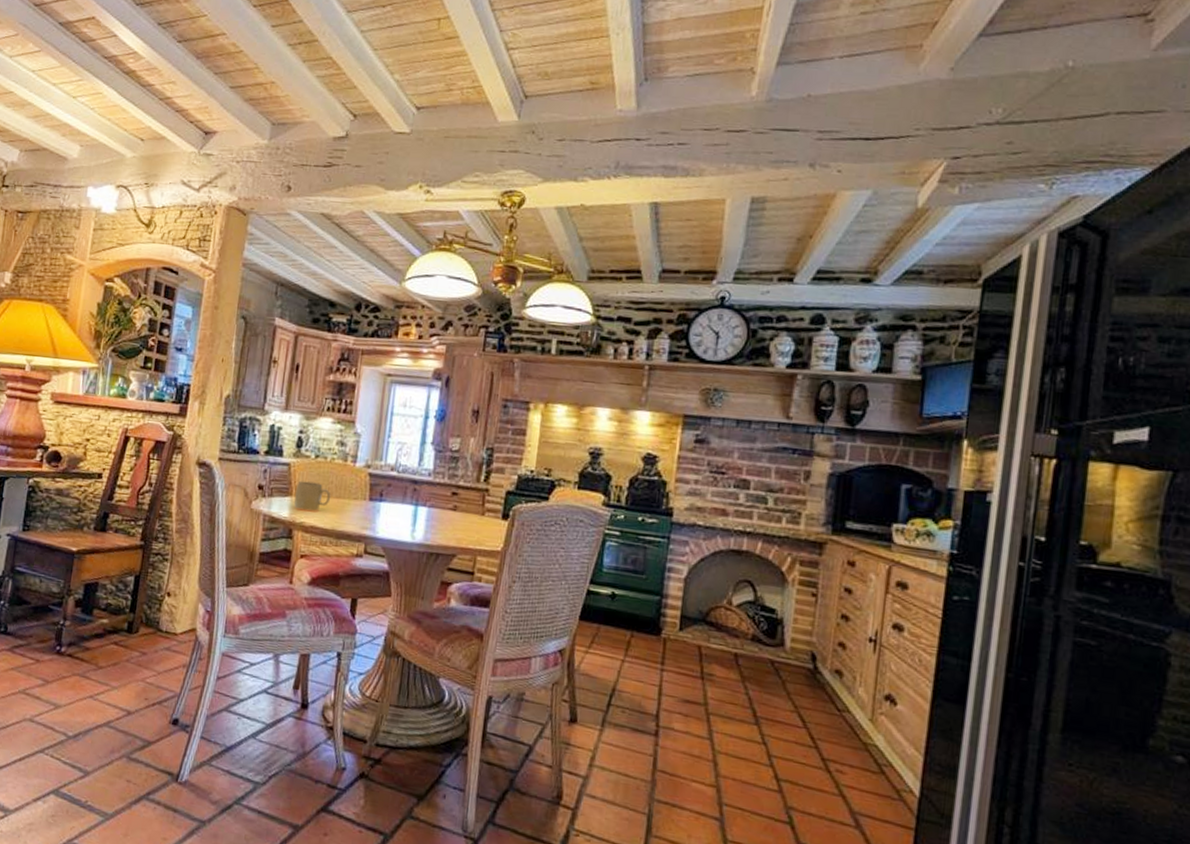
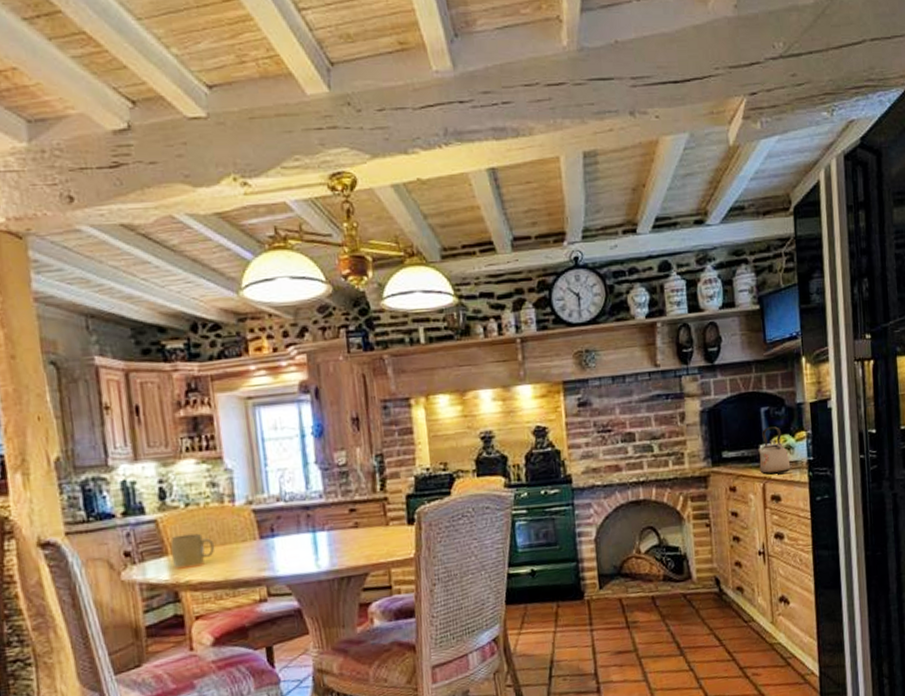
kettle: none [887,506,928,562] -> present [758,426,791,476]

